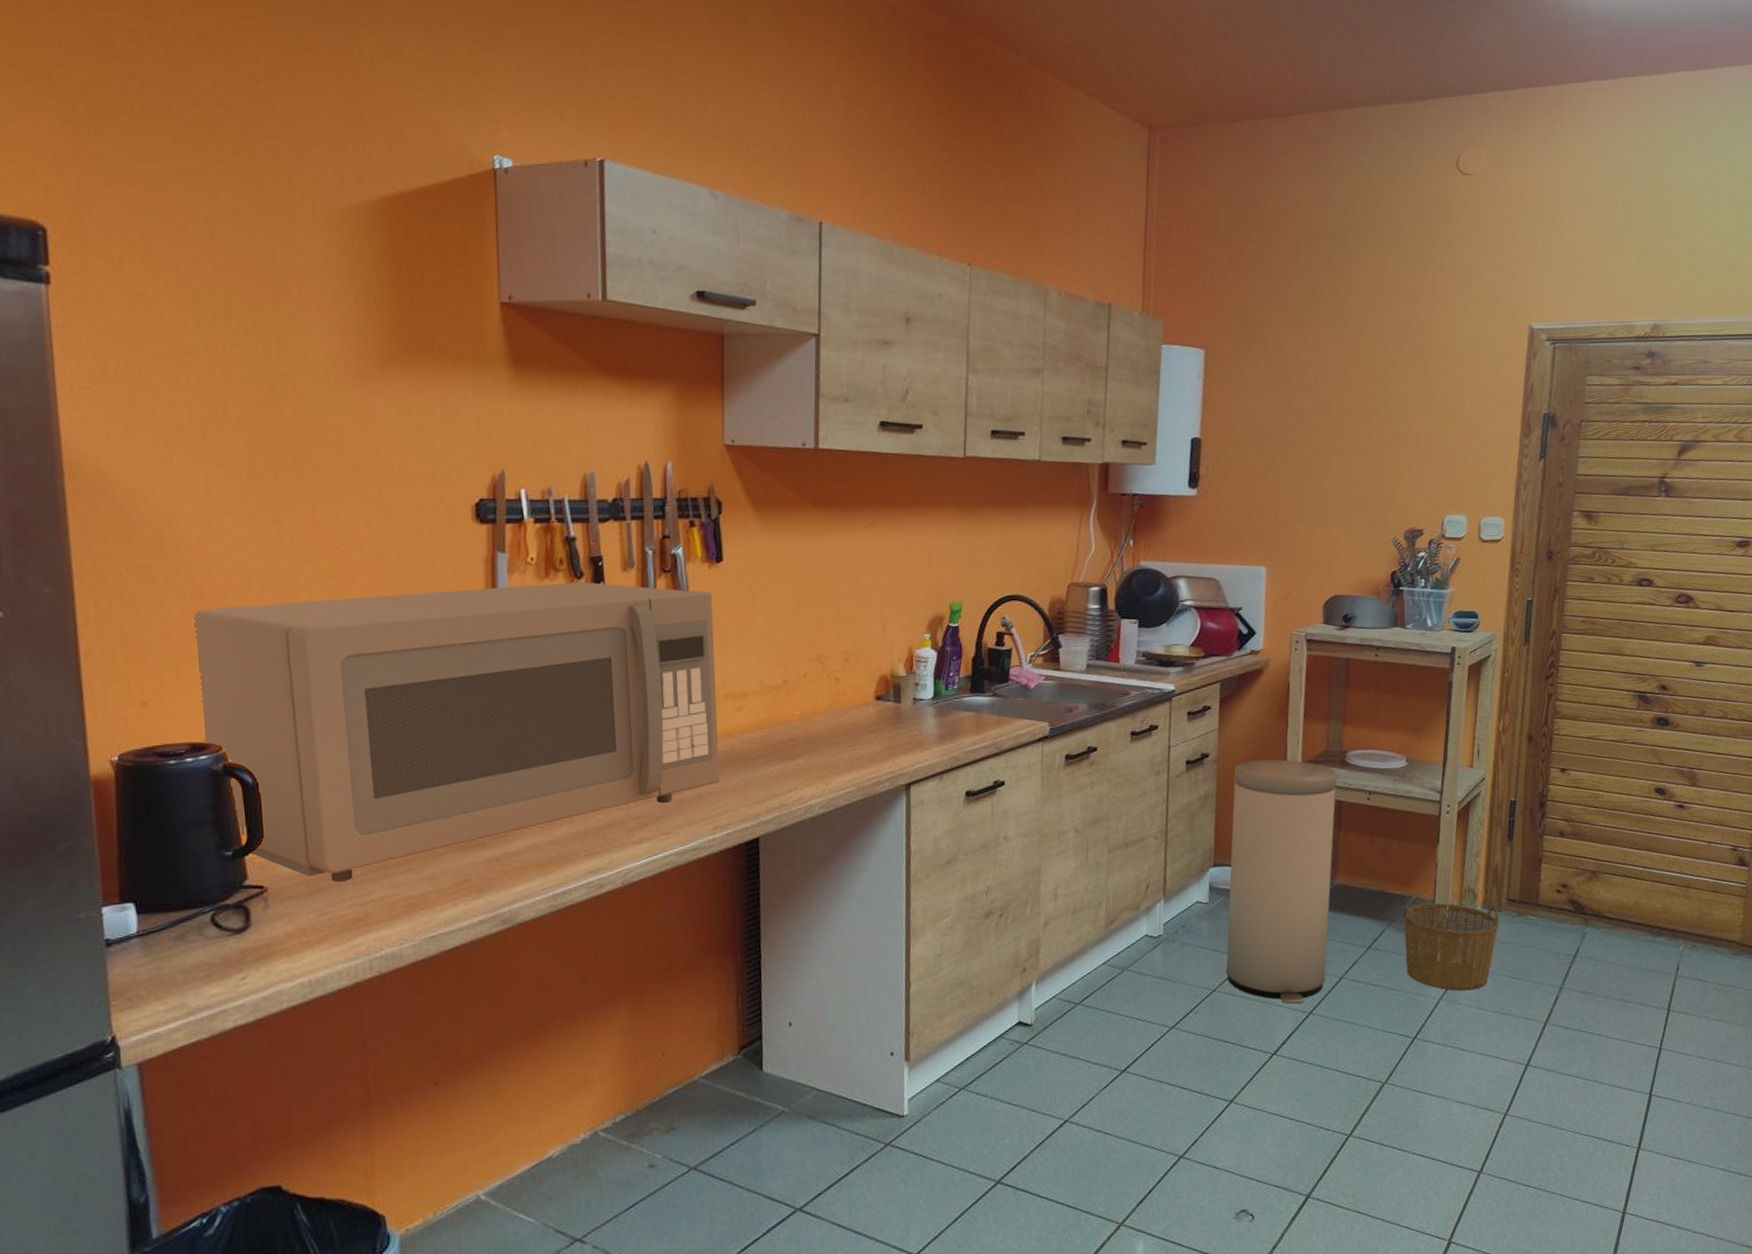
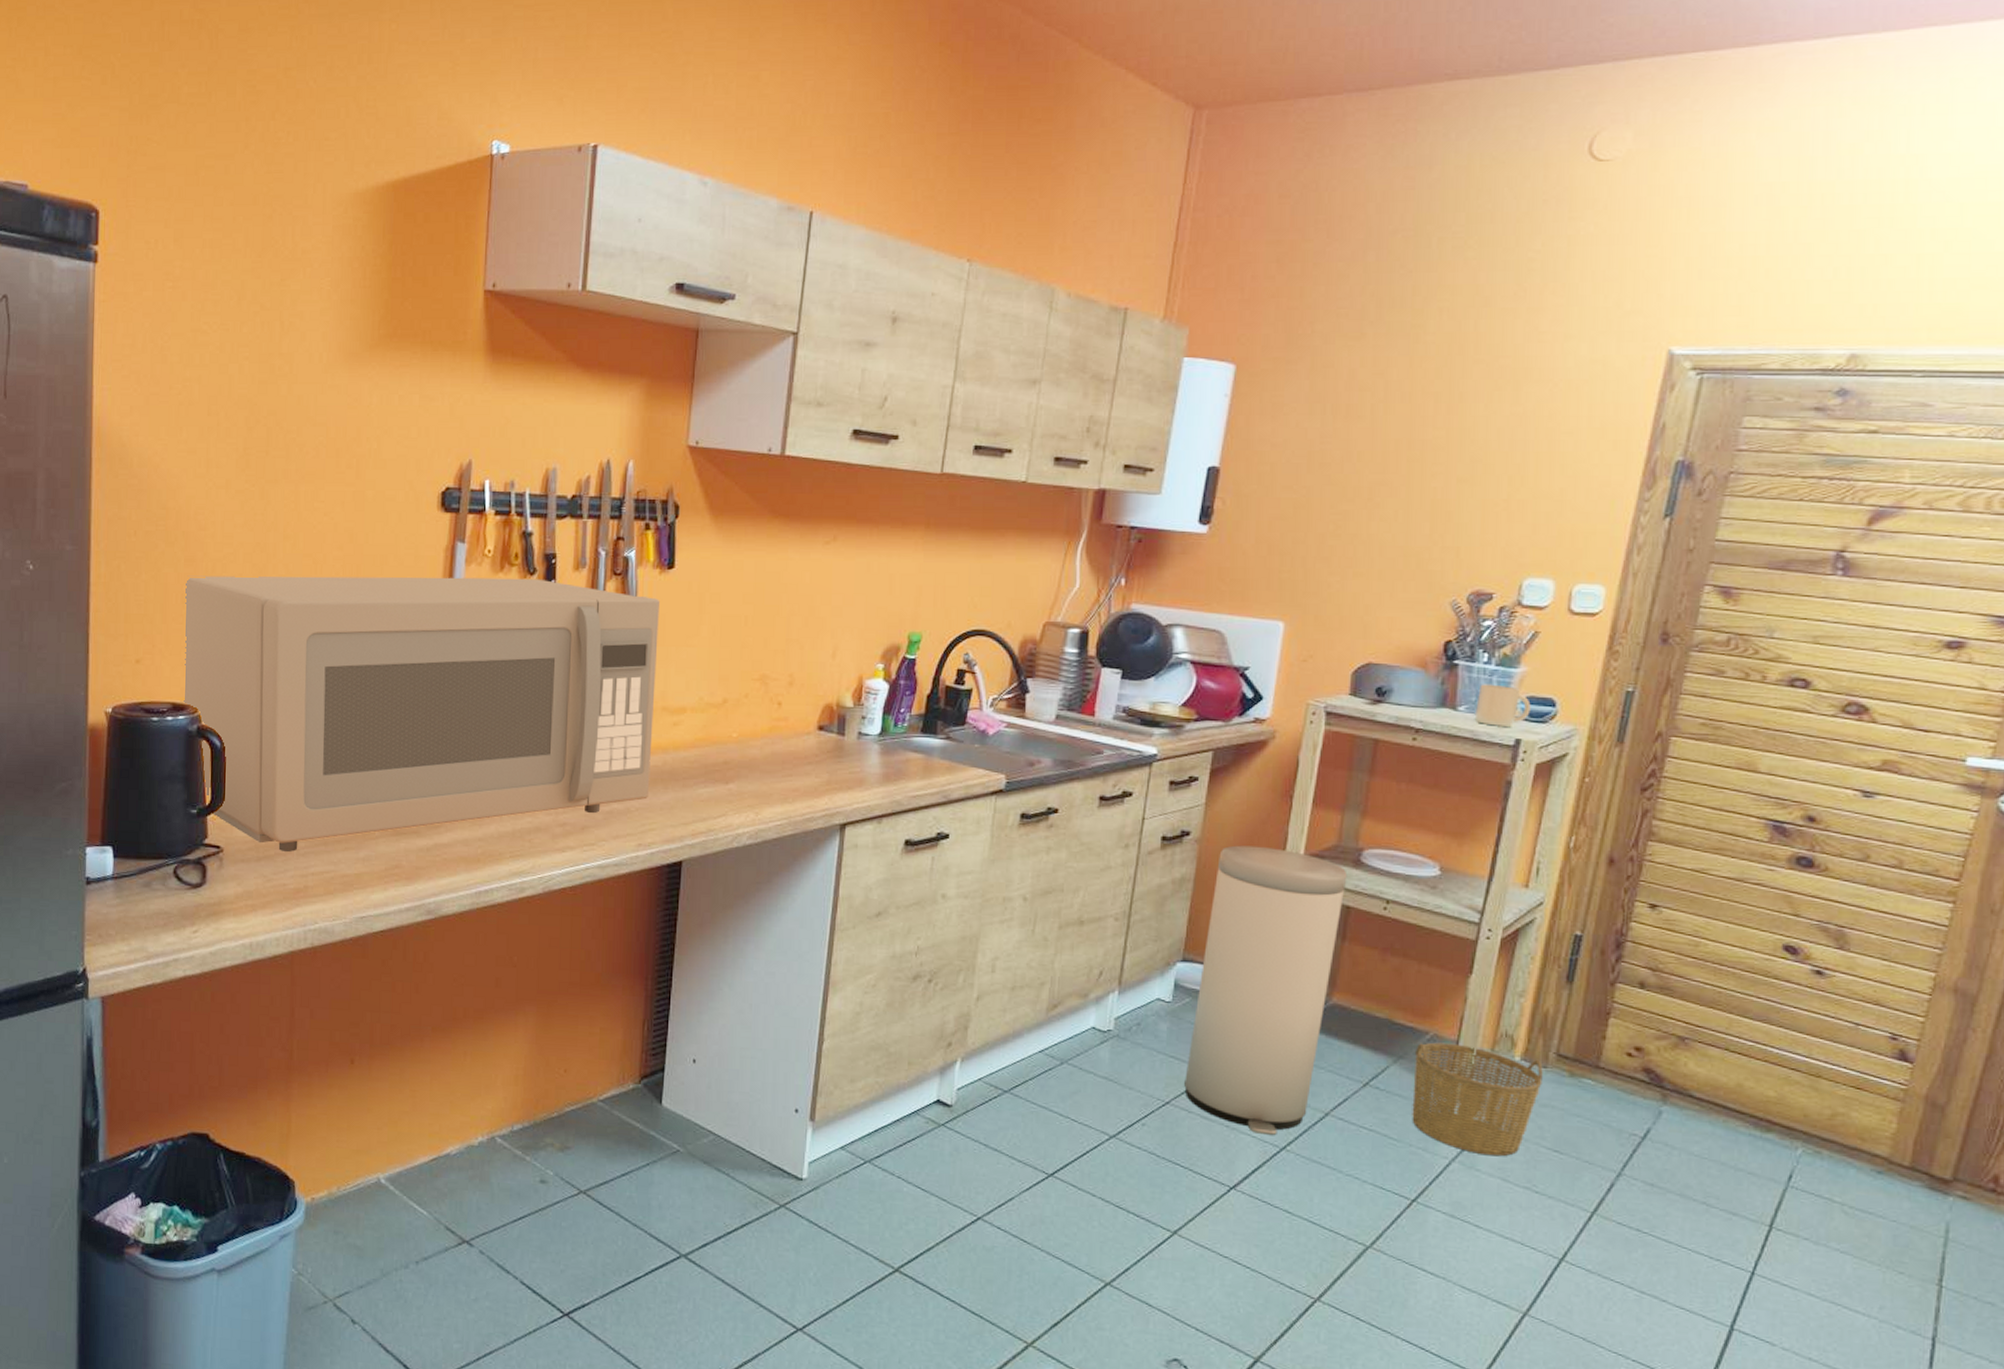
mug: none [1419,604,1460,639] -> present [1474,684,1531,727]

